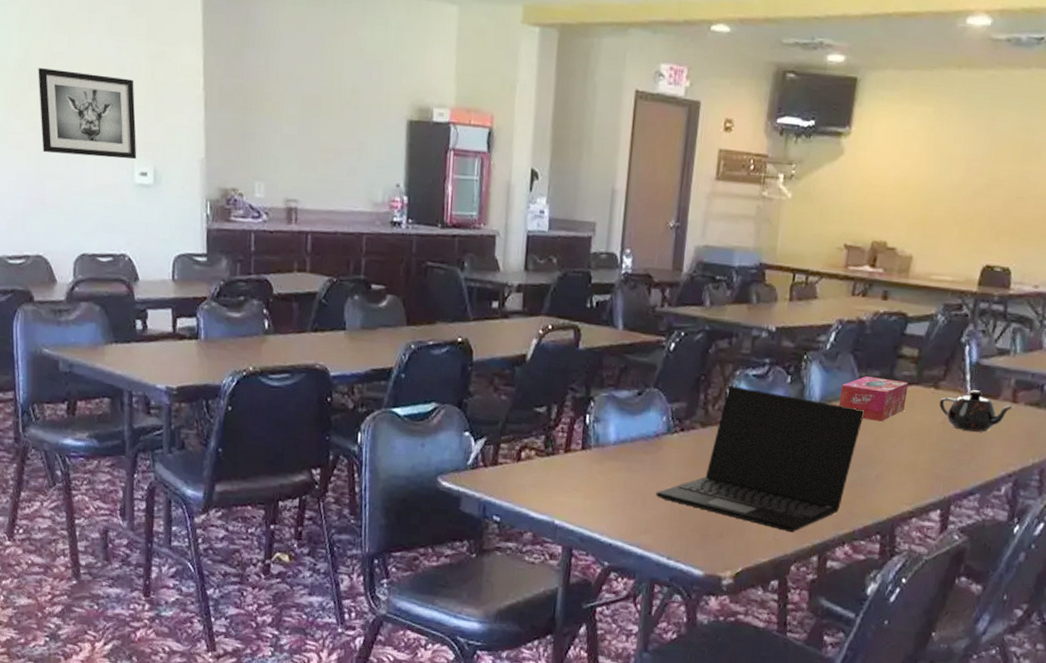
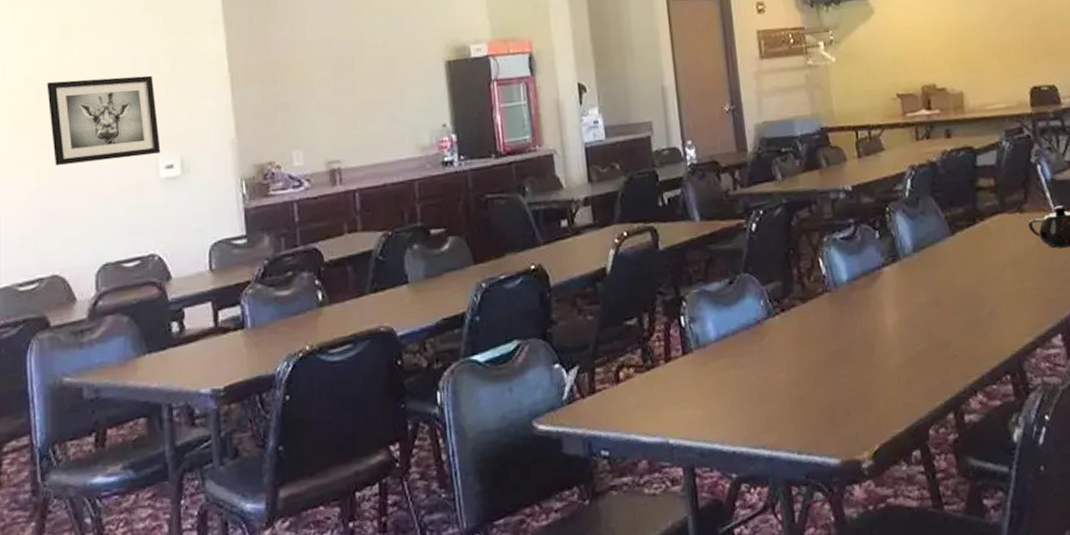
laptop: present [656,385,865,533] -> none [770,248,962,394]
tissue box: present [839,376,909,422] -> none [930,212,997,258]

